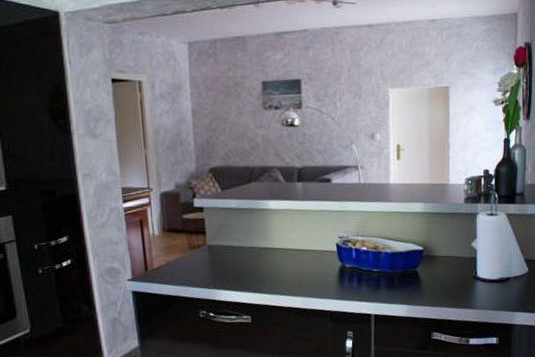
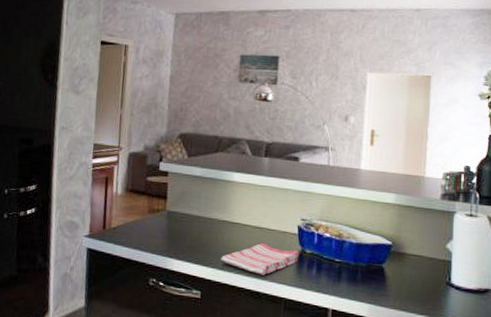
dish towel: none [266,264,340,293] -> present [221,243,299,275]

